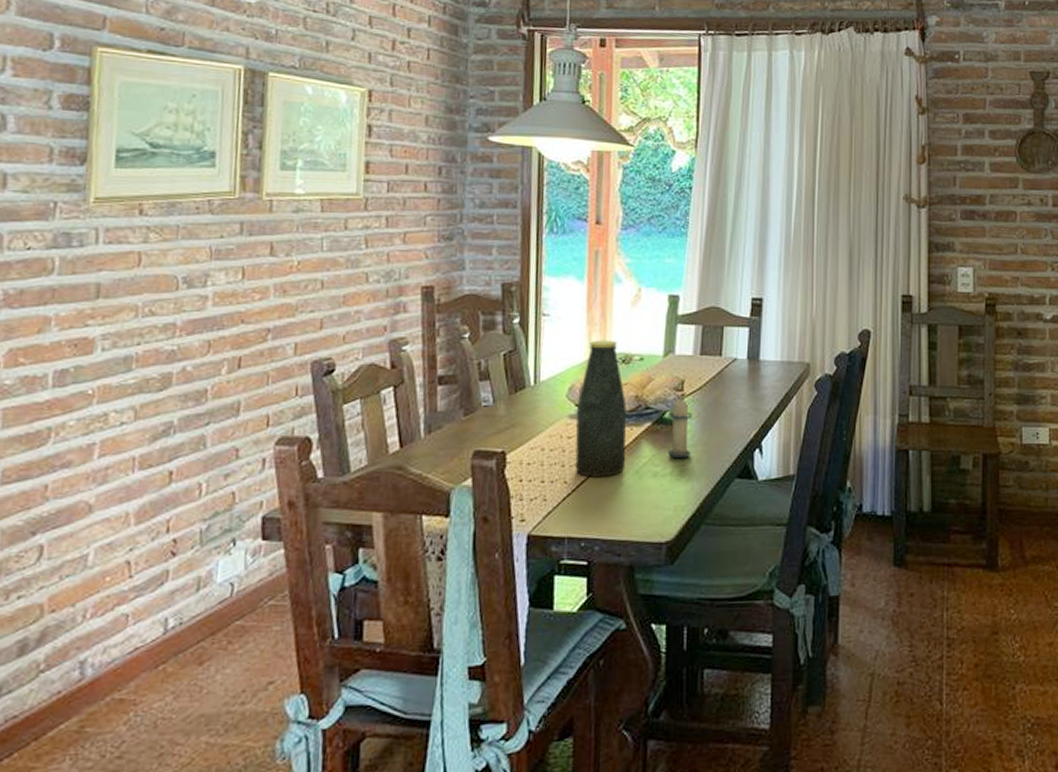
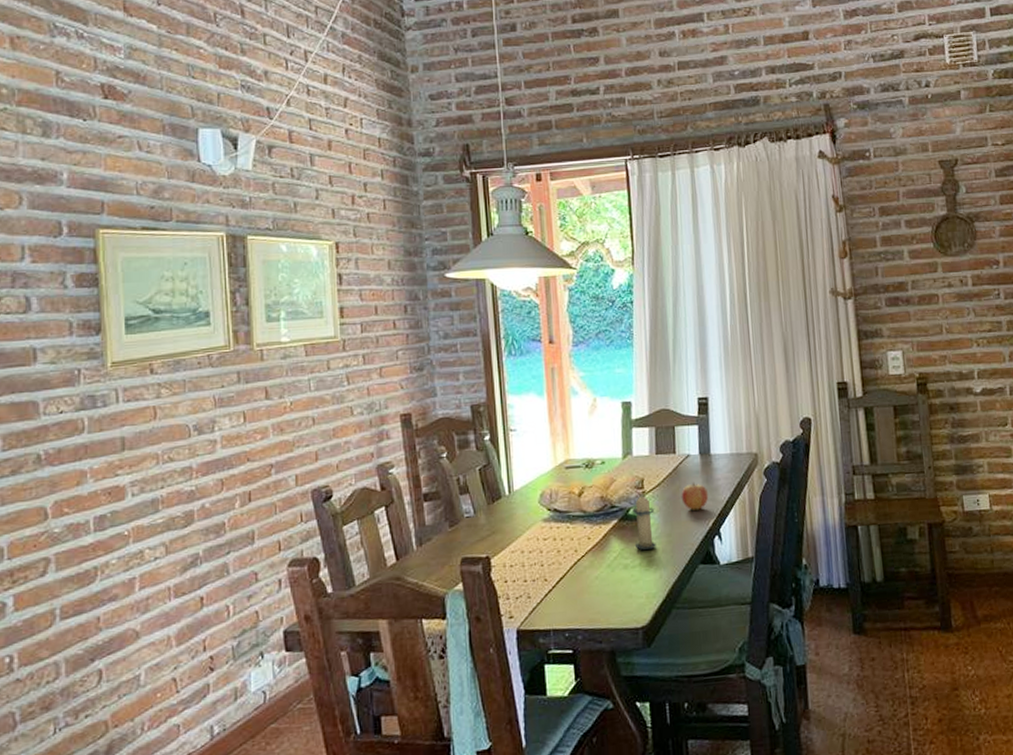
bottle: present [575,340,627,477] -> none [548,448,599,574]
fruit: none [723,388,753,419] -> present [681,482,709,511]

